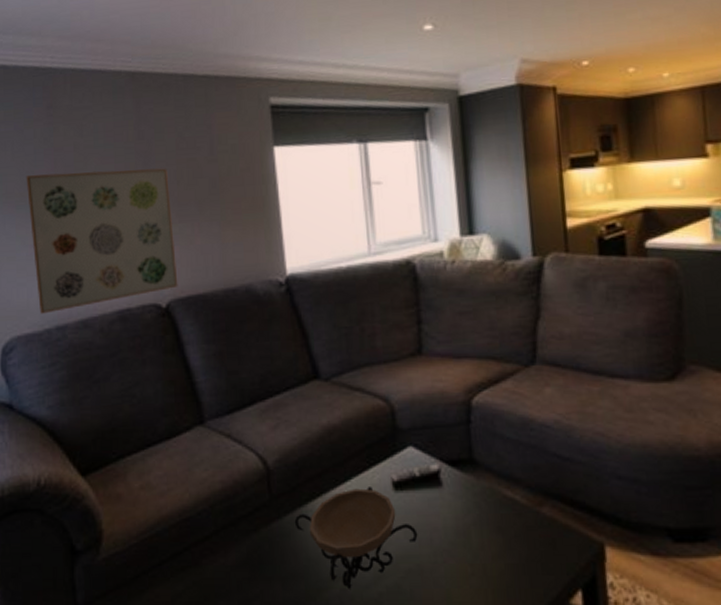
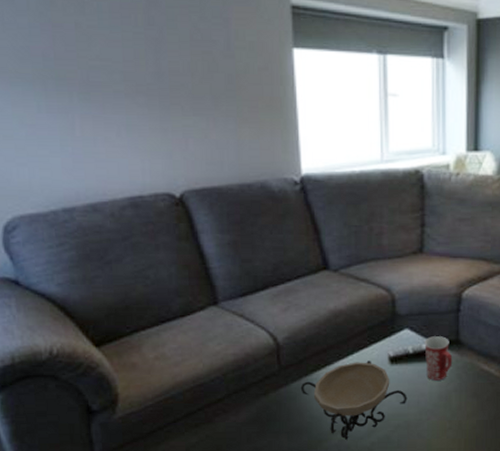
wall art: present [26,168,178,314] -> none [20,51,192,195]
mug: none [432,454,468,511] -> present [424,336,453,381]

